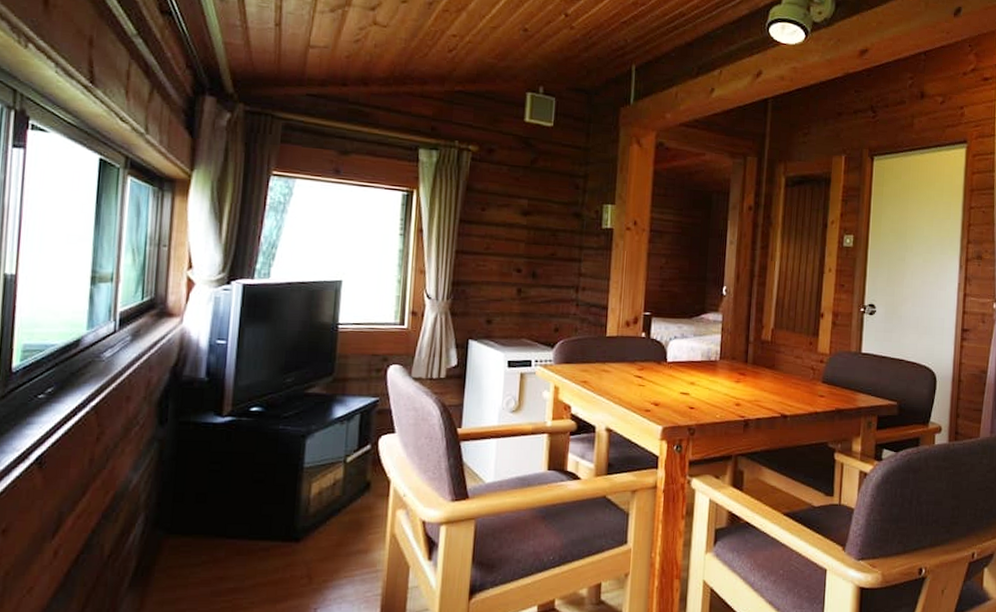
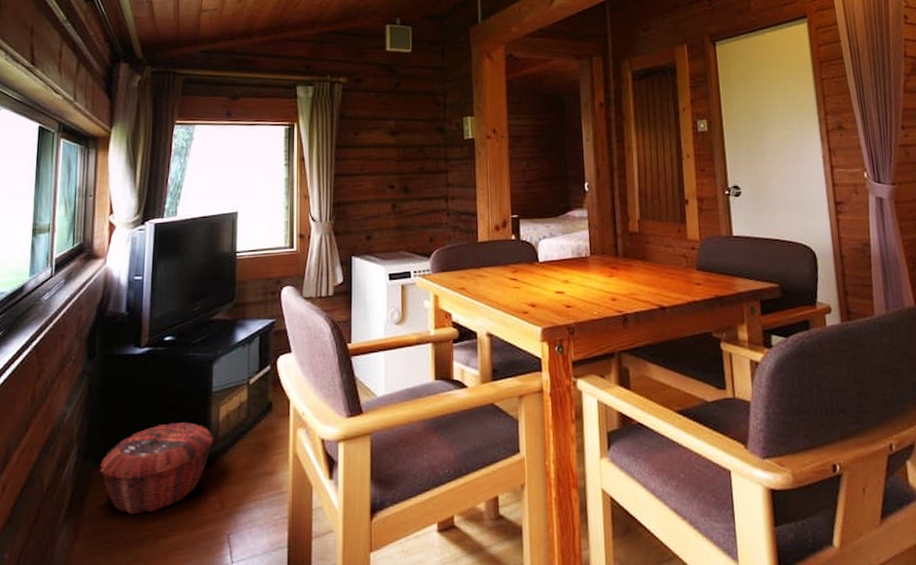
woven basket: none [171,495,303,586] -> present [100,421,213,515]

